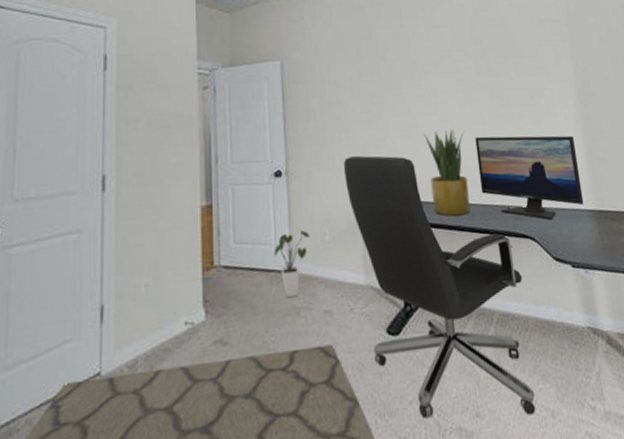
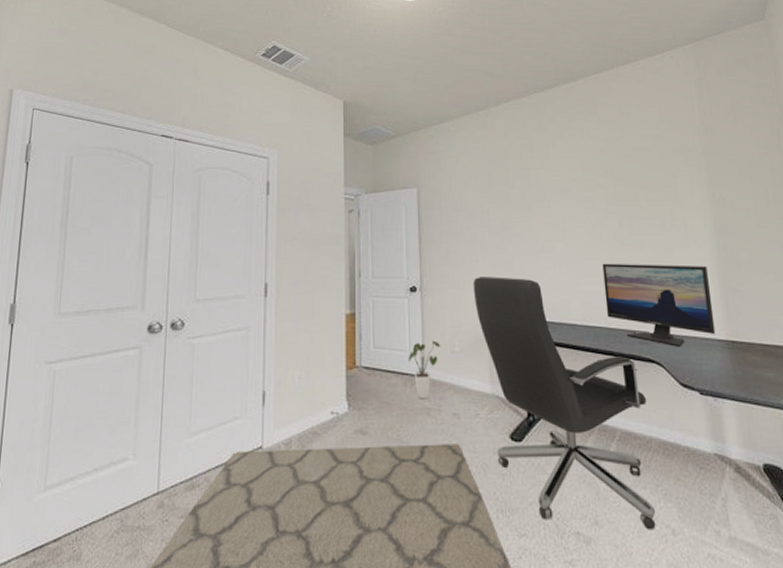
planter: present [423,129,471,216] -> none [551,255,596,337]

